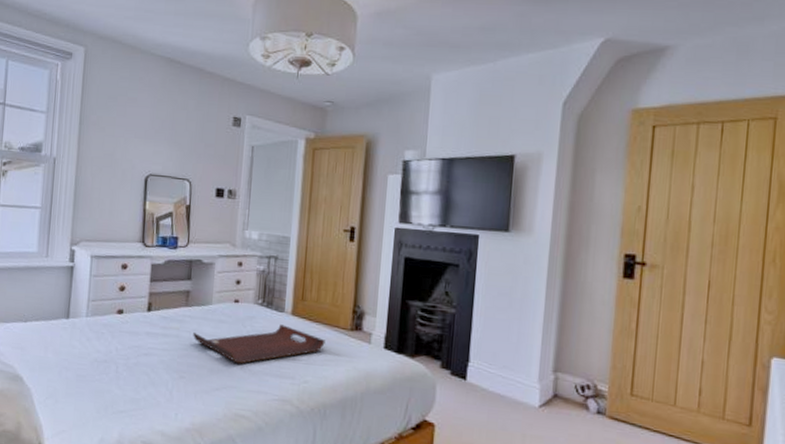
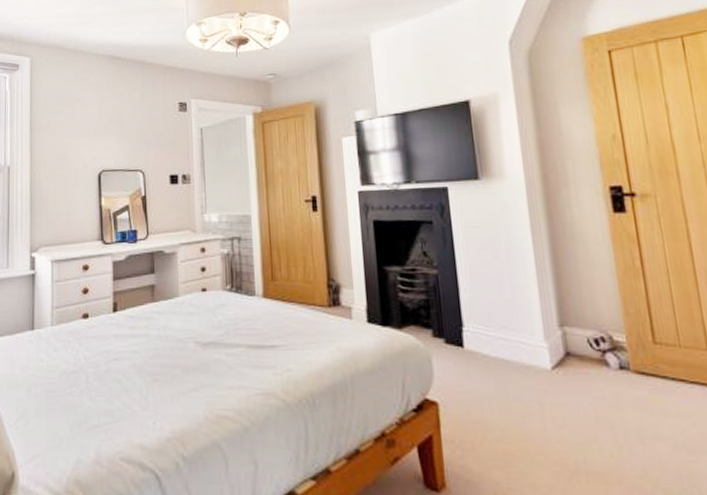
serving tray: present [193,324,325,364] -> none [163,309,303,358]

